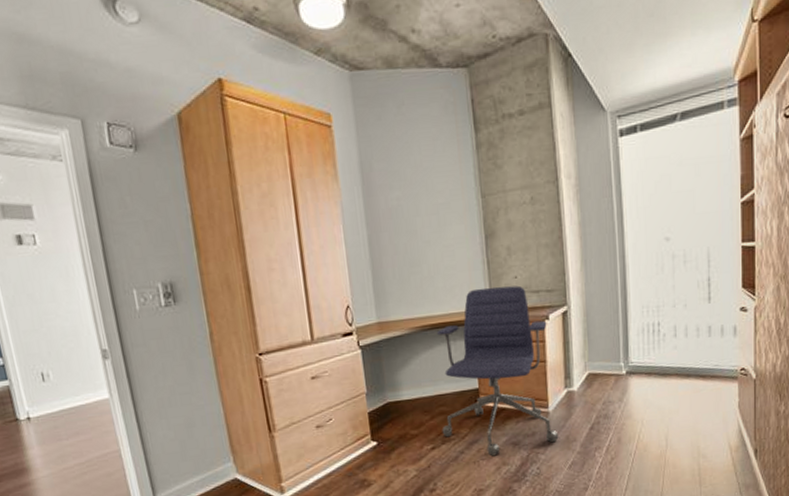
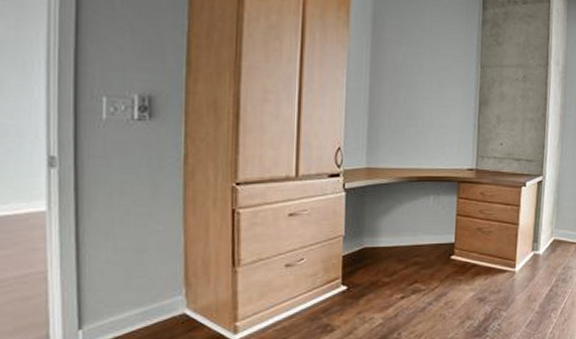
office chair: present [436,285,559,456] -> none [413,149,524,310]

